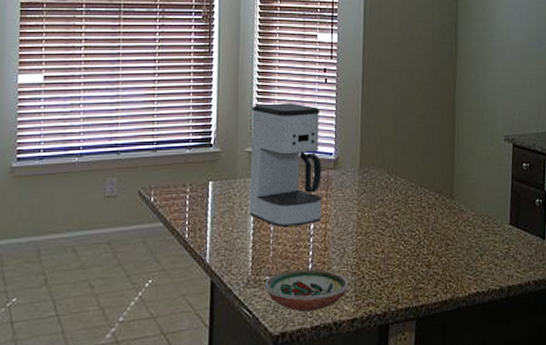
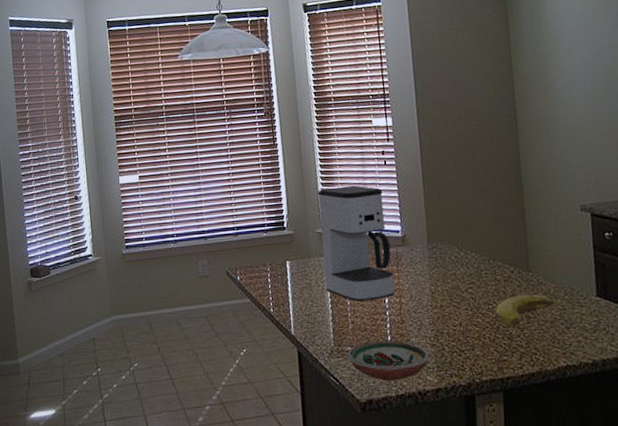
banana: none [417,221,480,254] -> present [495,294,564,327]

